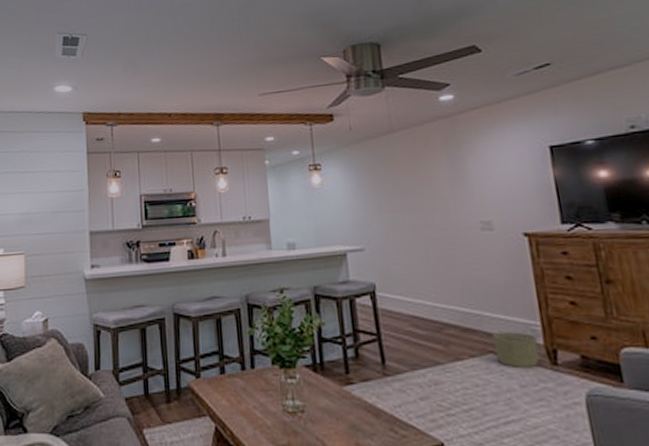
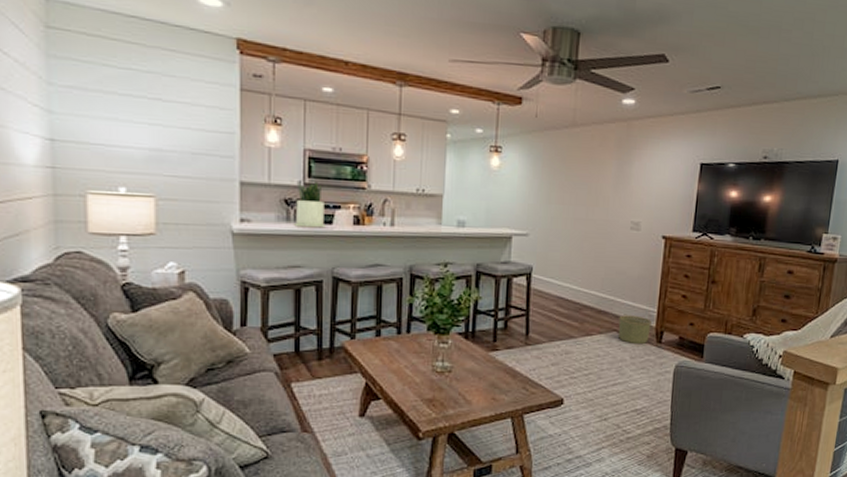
planter: none [135,223,165,268] -> present [293,181,327,228]

